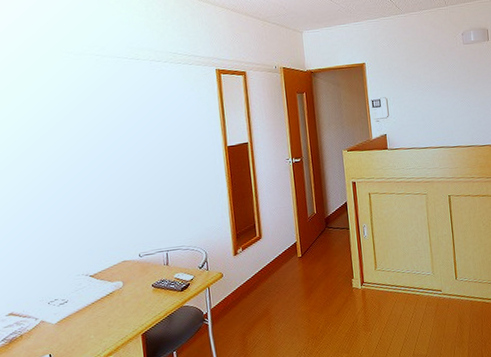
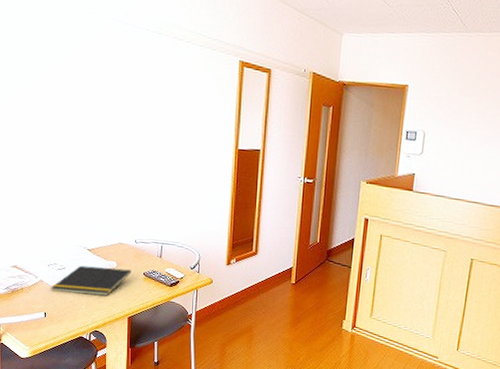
notepad: none [54,285,139,329] -> present [51,265,131,296]

